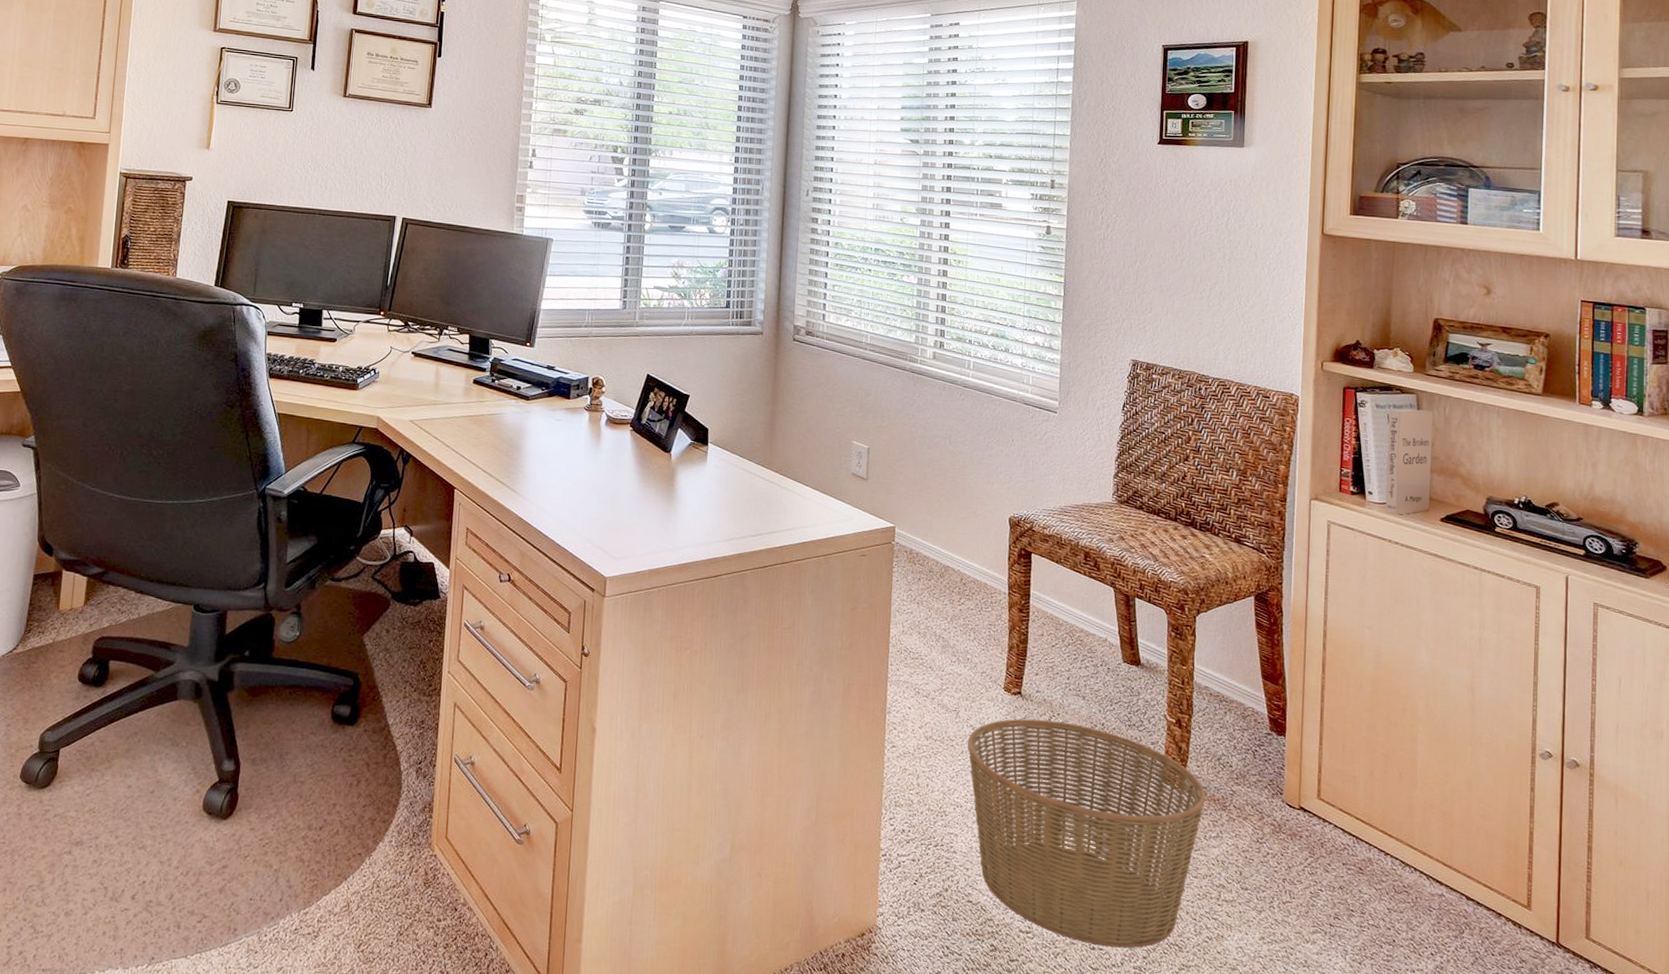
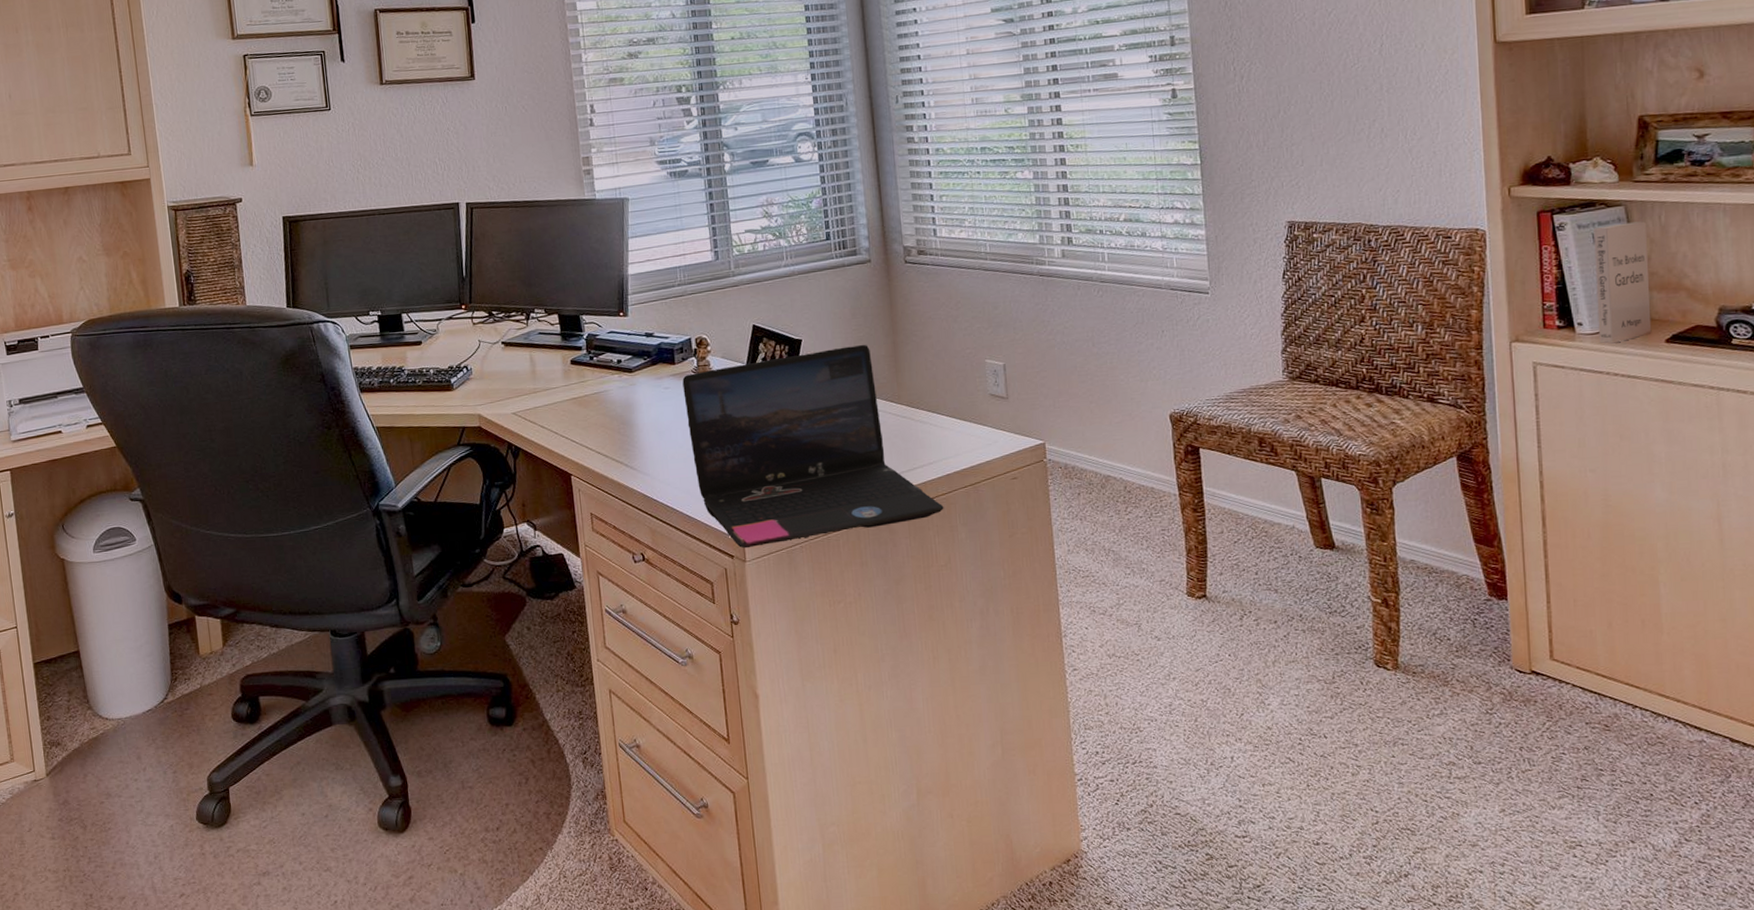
laptop: none [572,408,796,584] -> present [682,344,944,549]
basket: present [967,718,1206,948] -> none [1153,619,1425,840]

